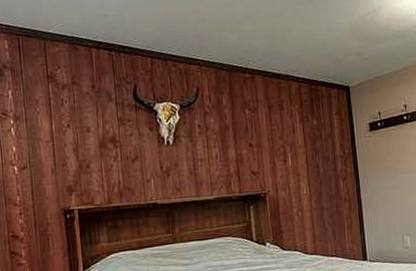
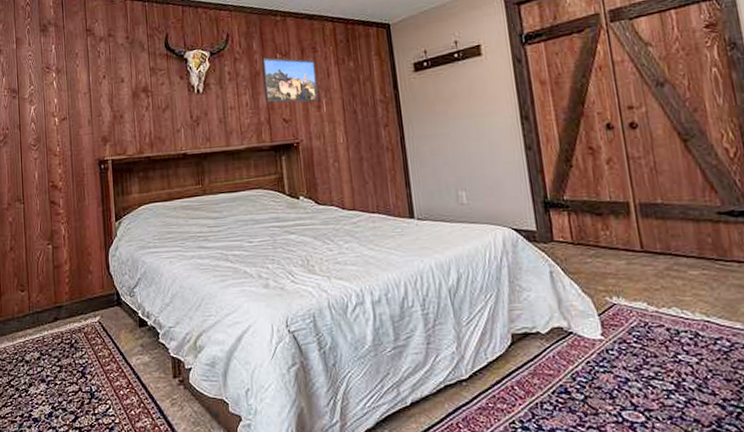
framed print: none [232,113,285,156] -> present [262,57,319,103]

